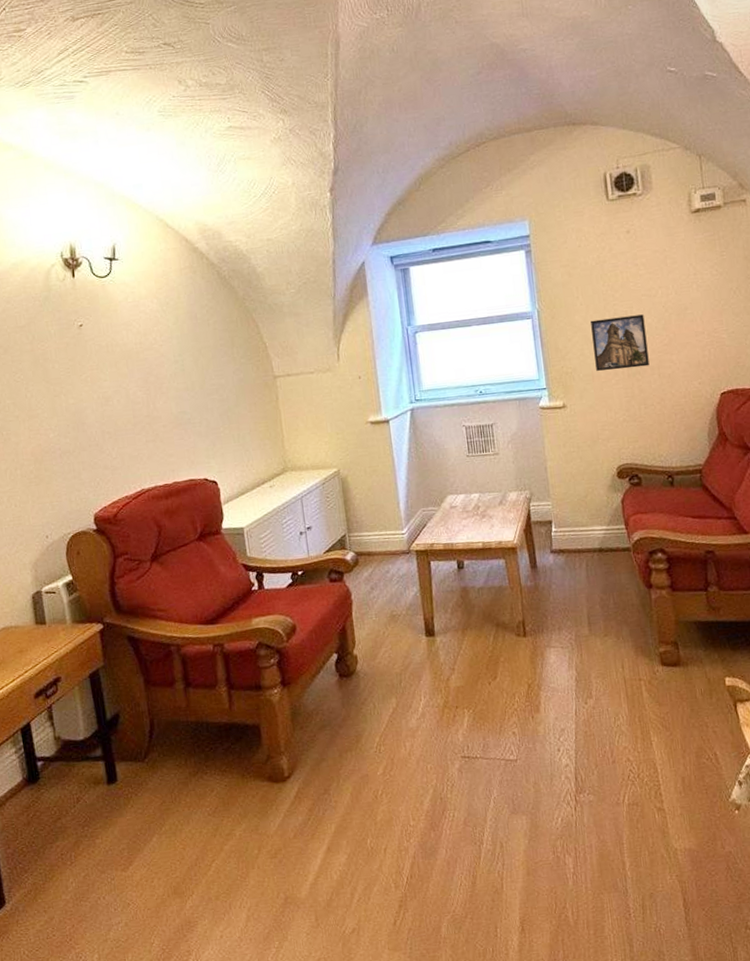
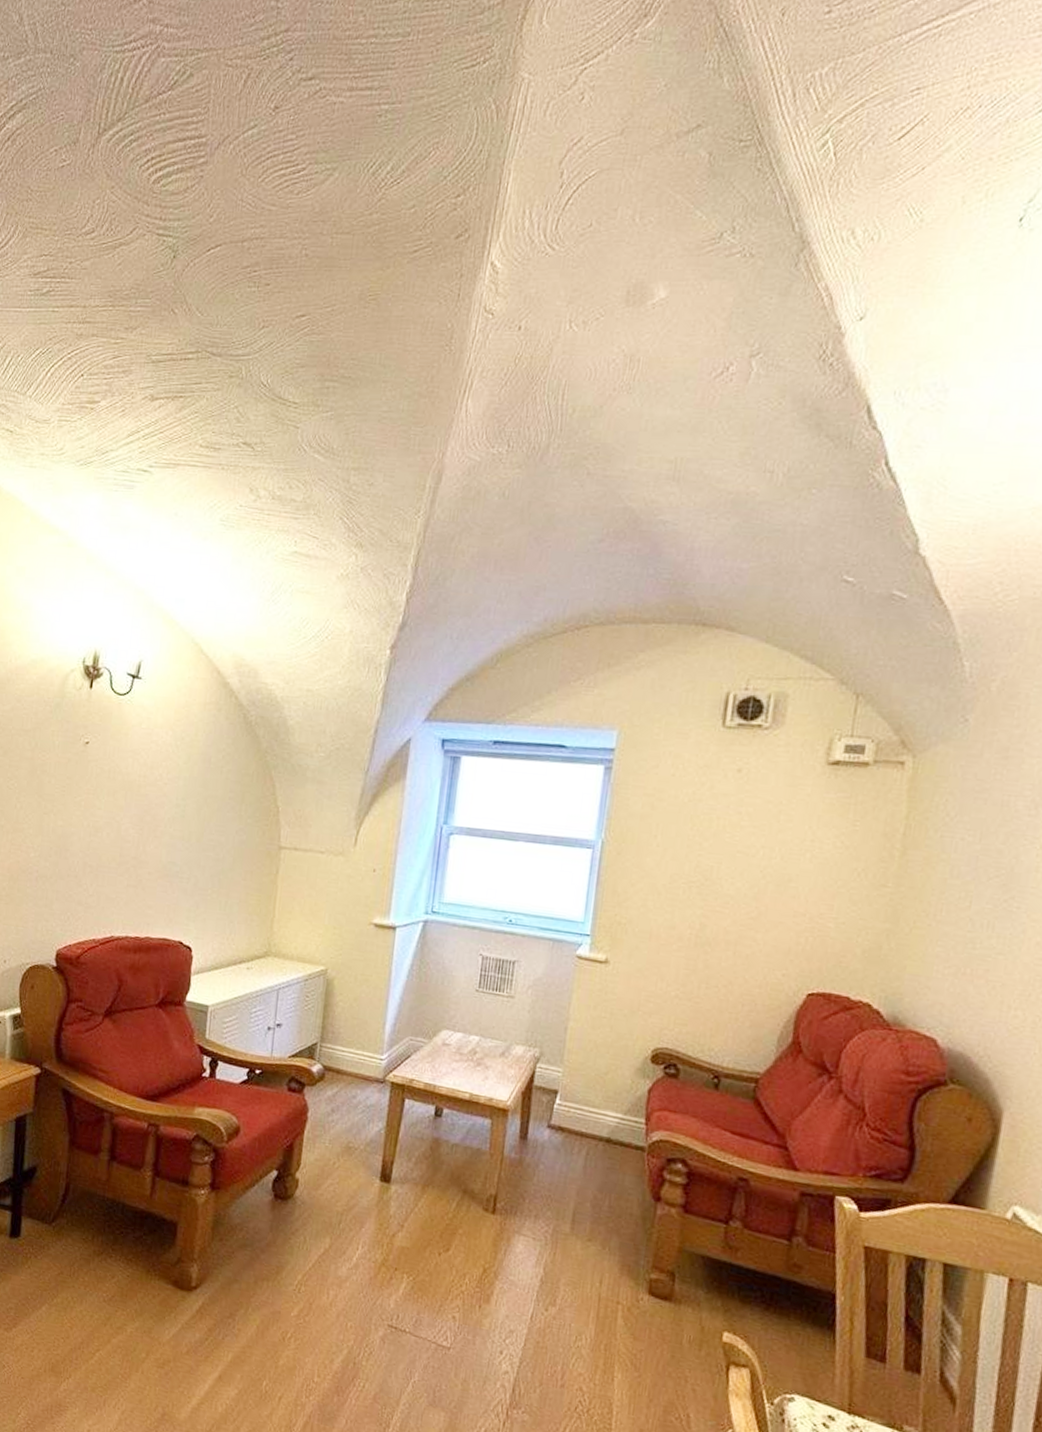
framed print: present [591,314,650,371] -> none [657,867,734,939]

